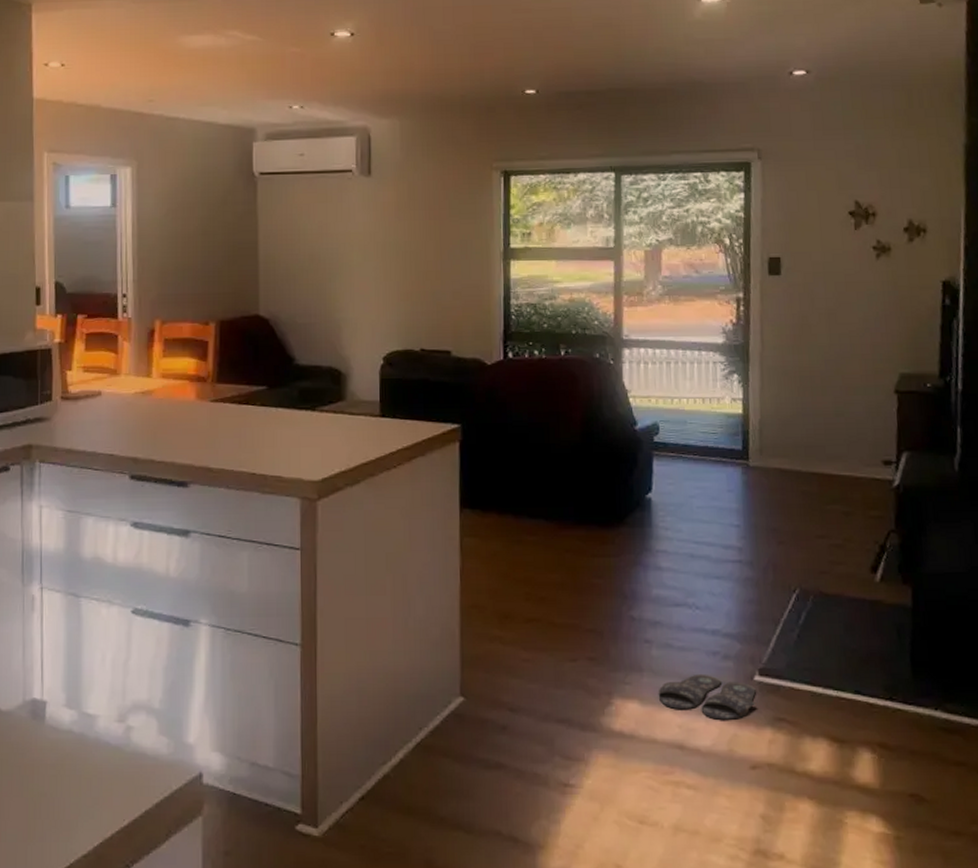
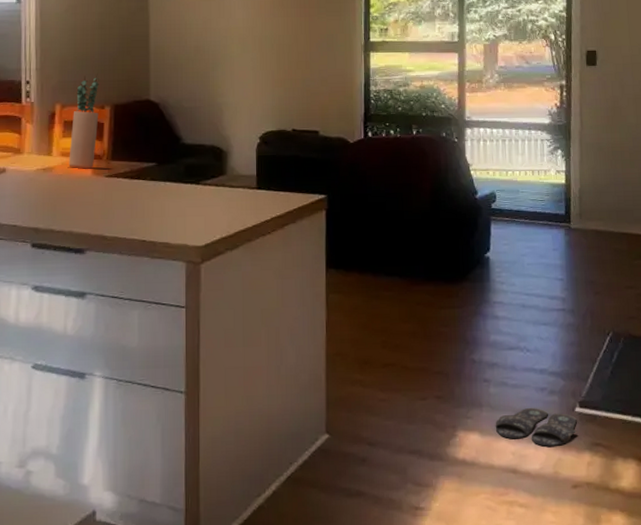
vase: none [170,284,203,393] -> present [69,73,99,169]

